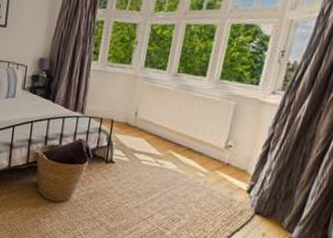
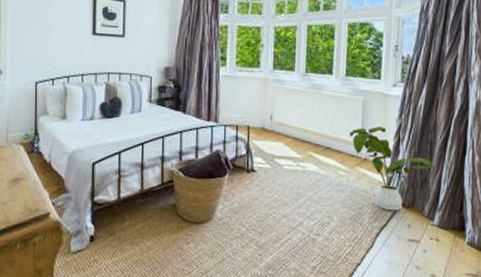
house plant: none [214,132,304,219] -> present [349,126,435,211]

